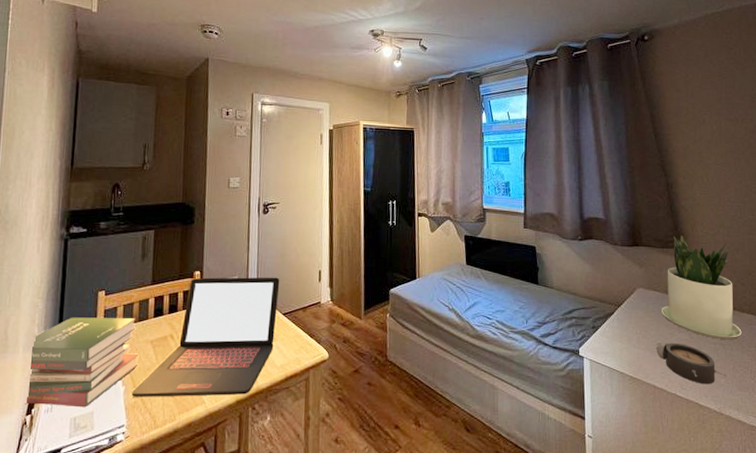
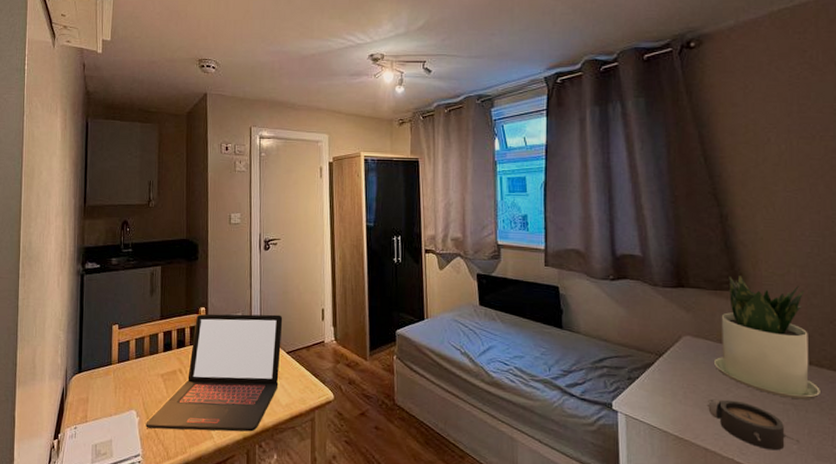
books: present [27,317,139,406] -> none [54,349,151,435]

